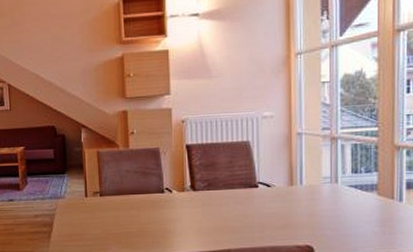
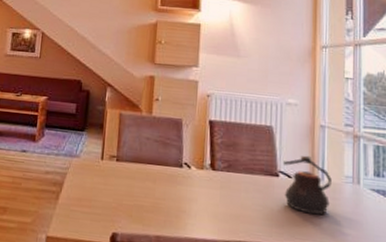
teapot: none [262,163,310,217] -> present [283,155,332,216]

